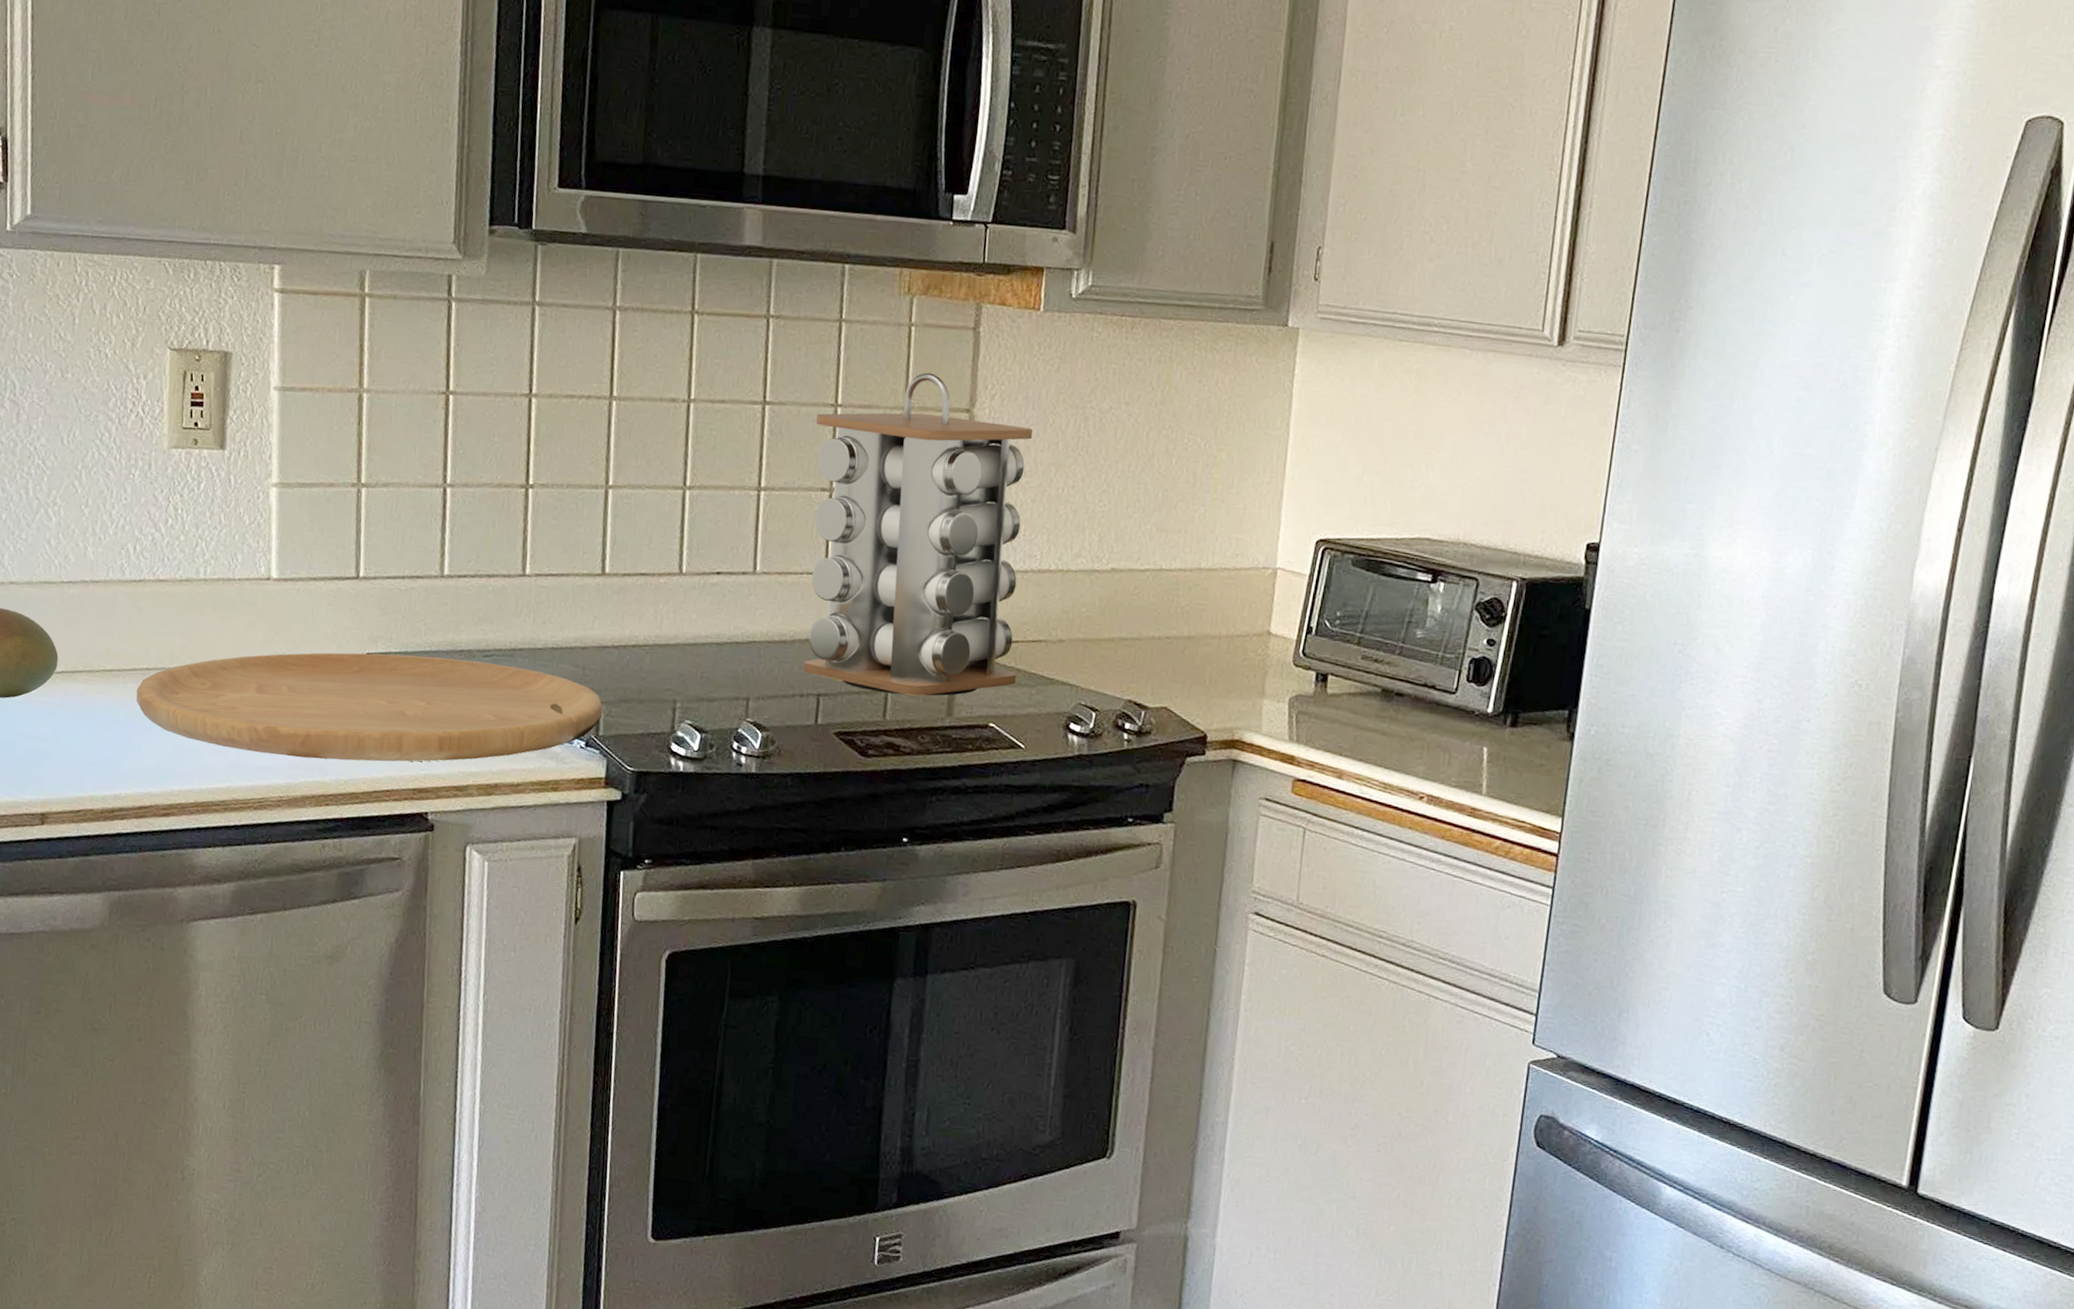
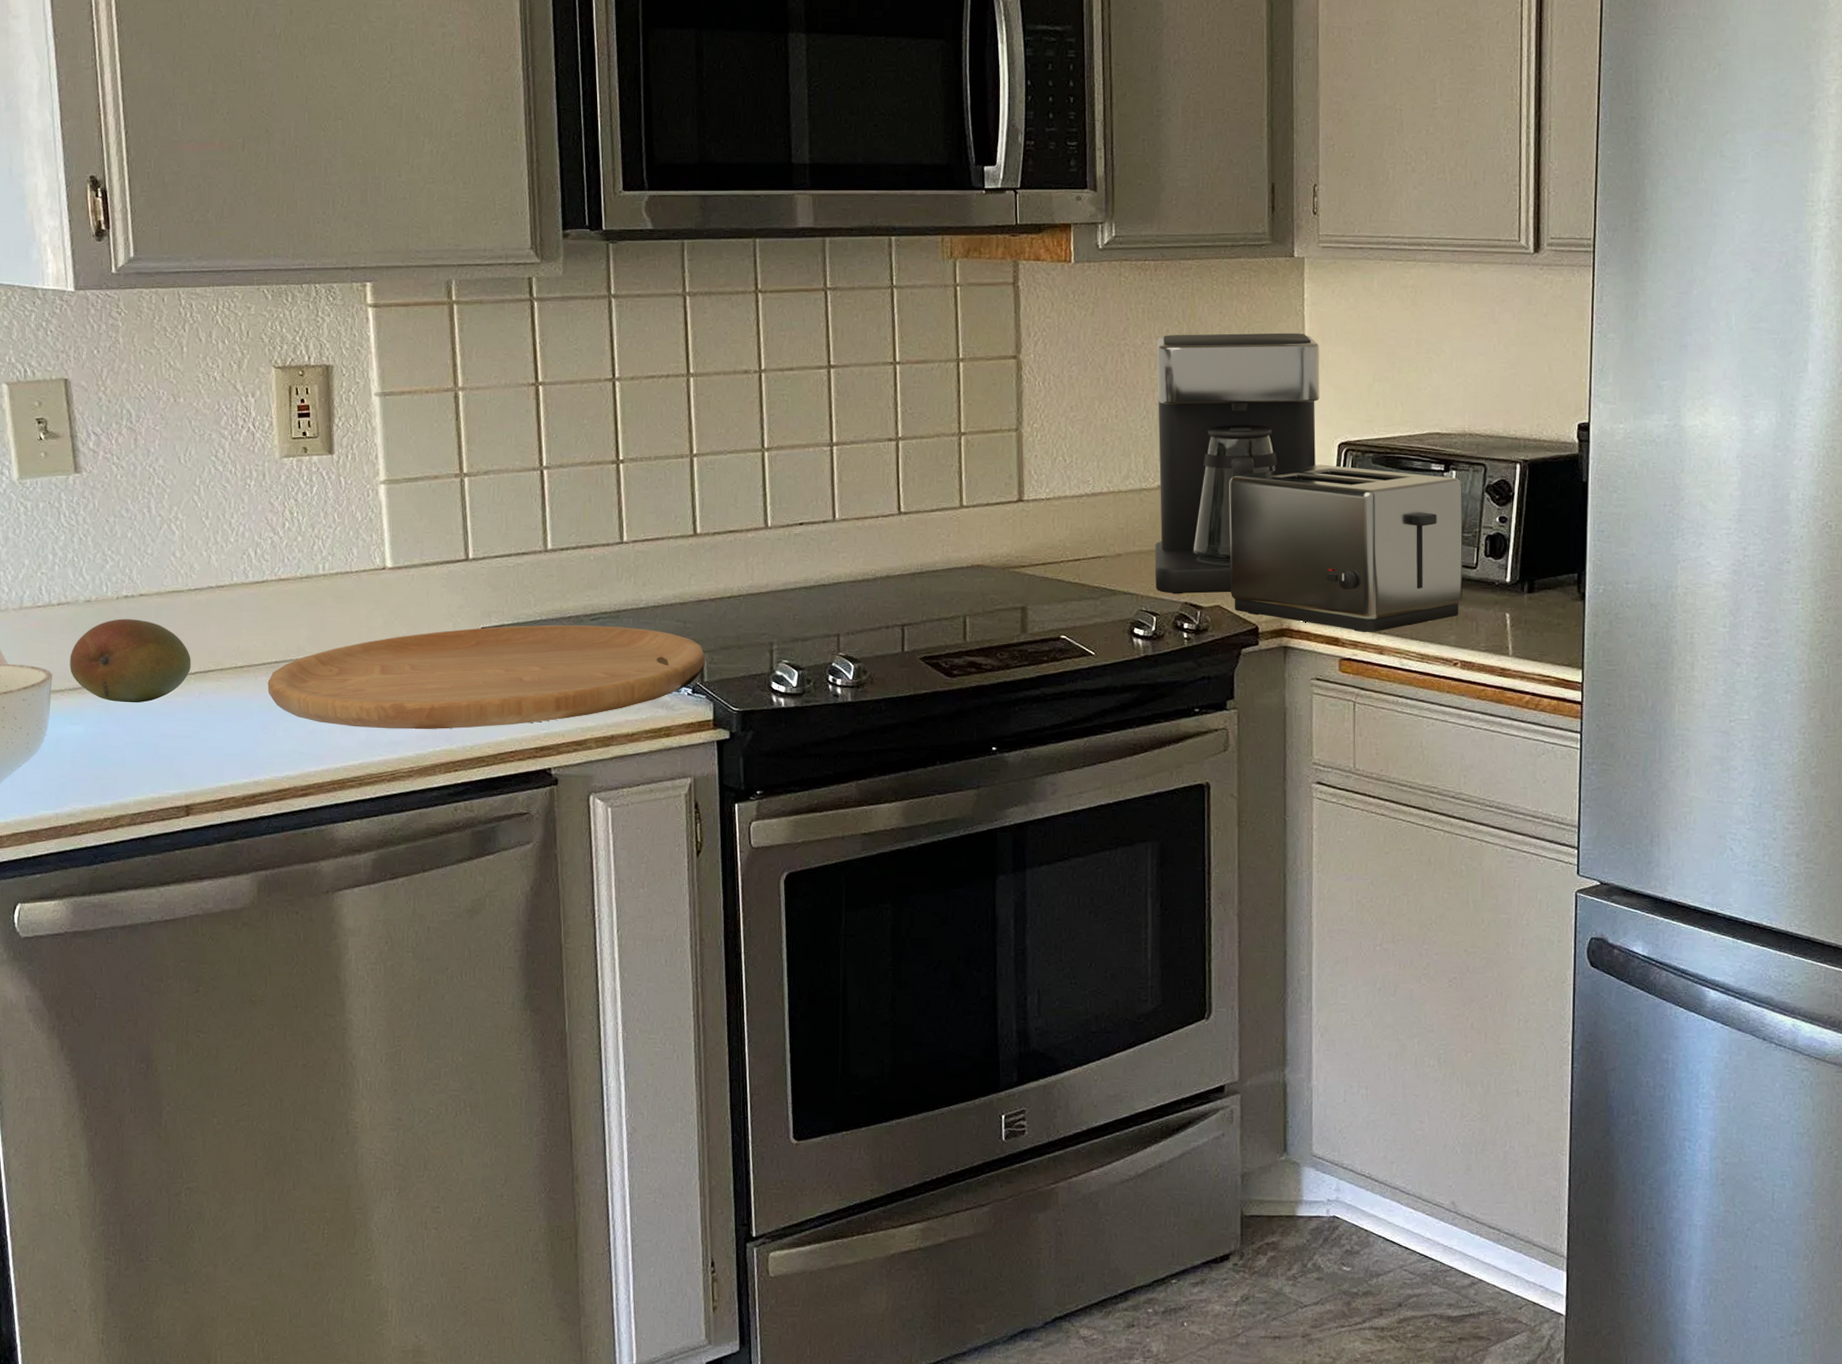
spice rack: present [803,372,1033,696] -> none [877,326,1081,617]
coffee maker: none [1098,401,1306,695] -> present [1155,333,1320,594]
toaster: none [1180,561,1450,755] -> present [1229,464,1463,633]

